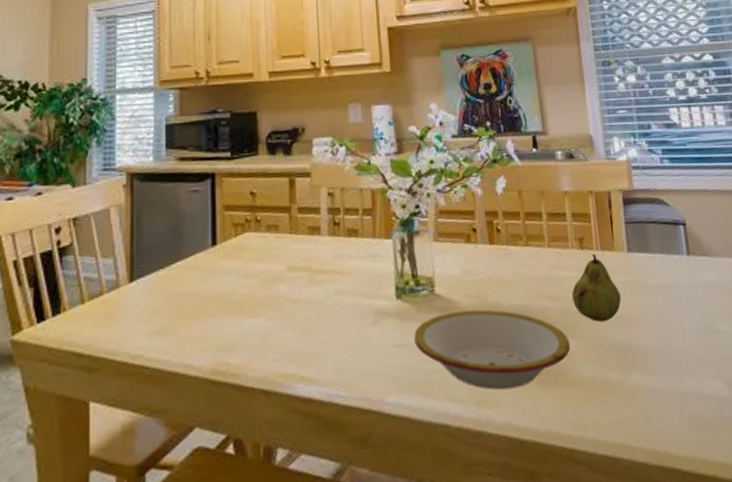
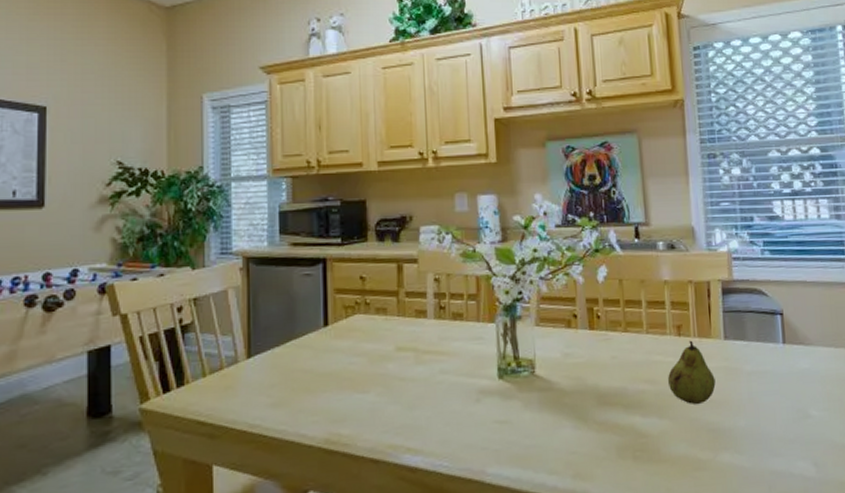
bowl: present [414,309,571,390] -> none [515,390,665,465]

